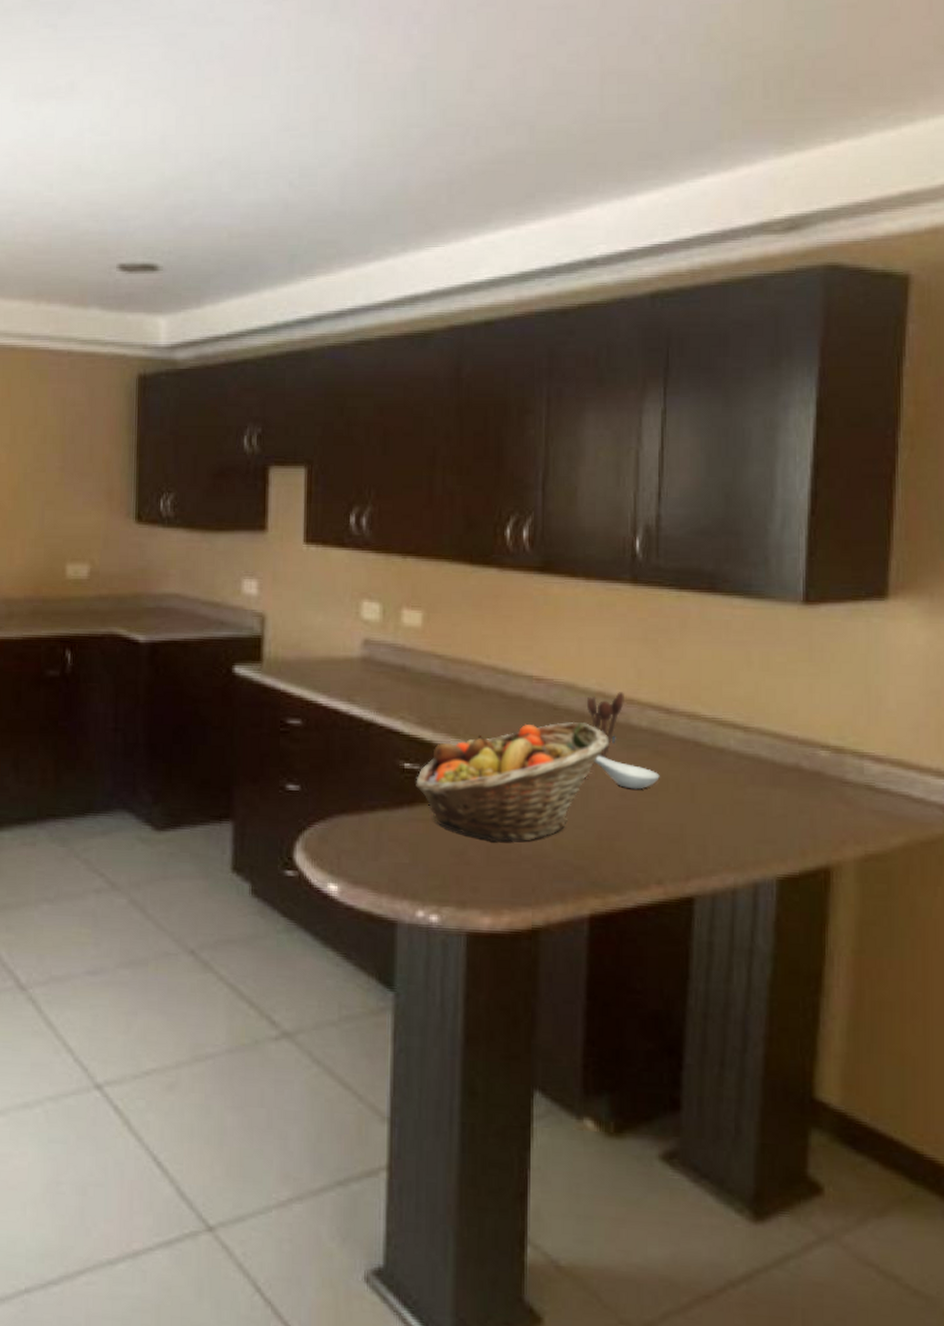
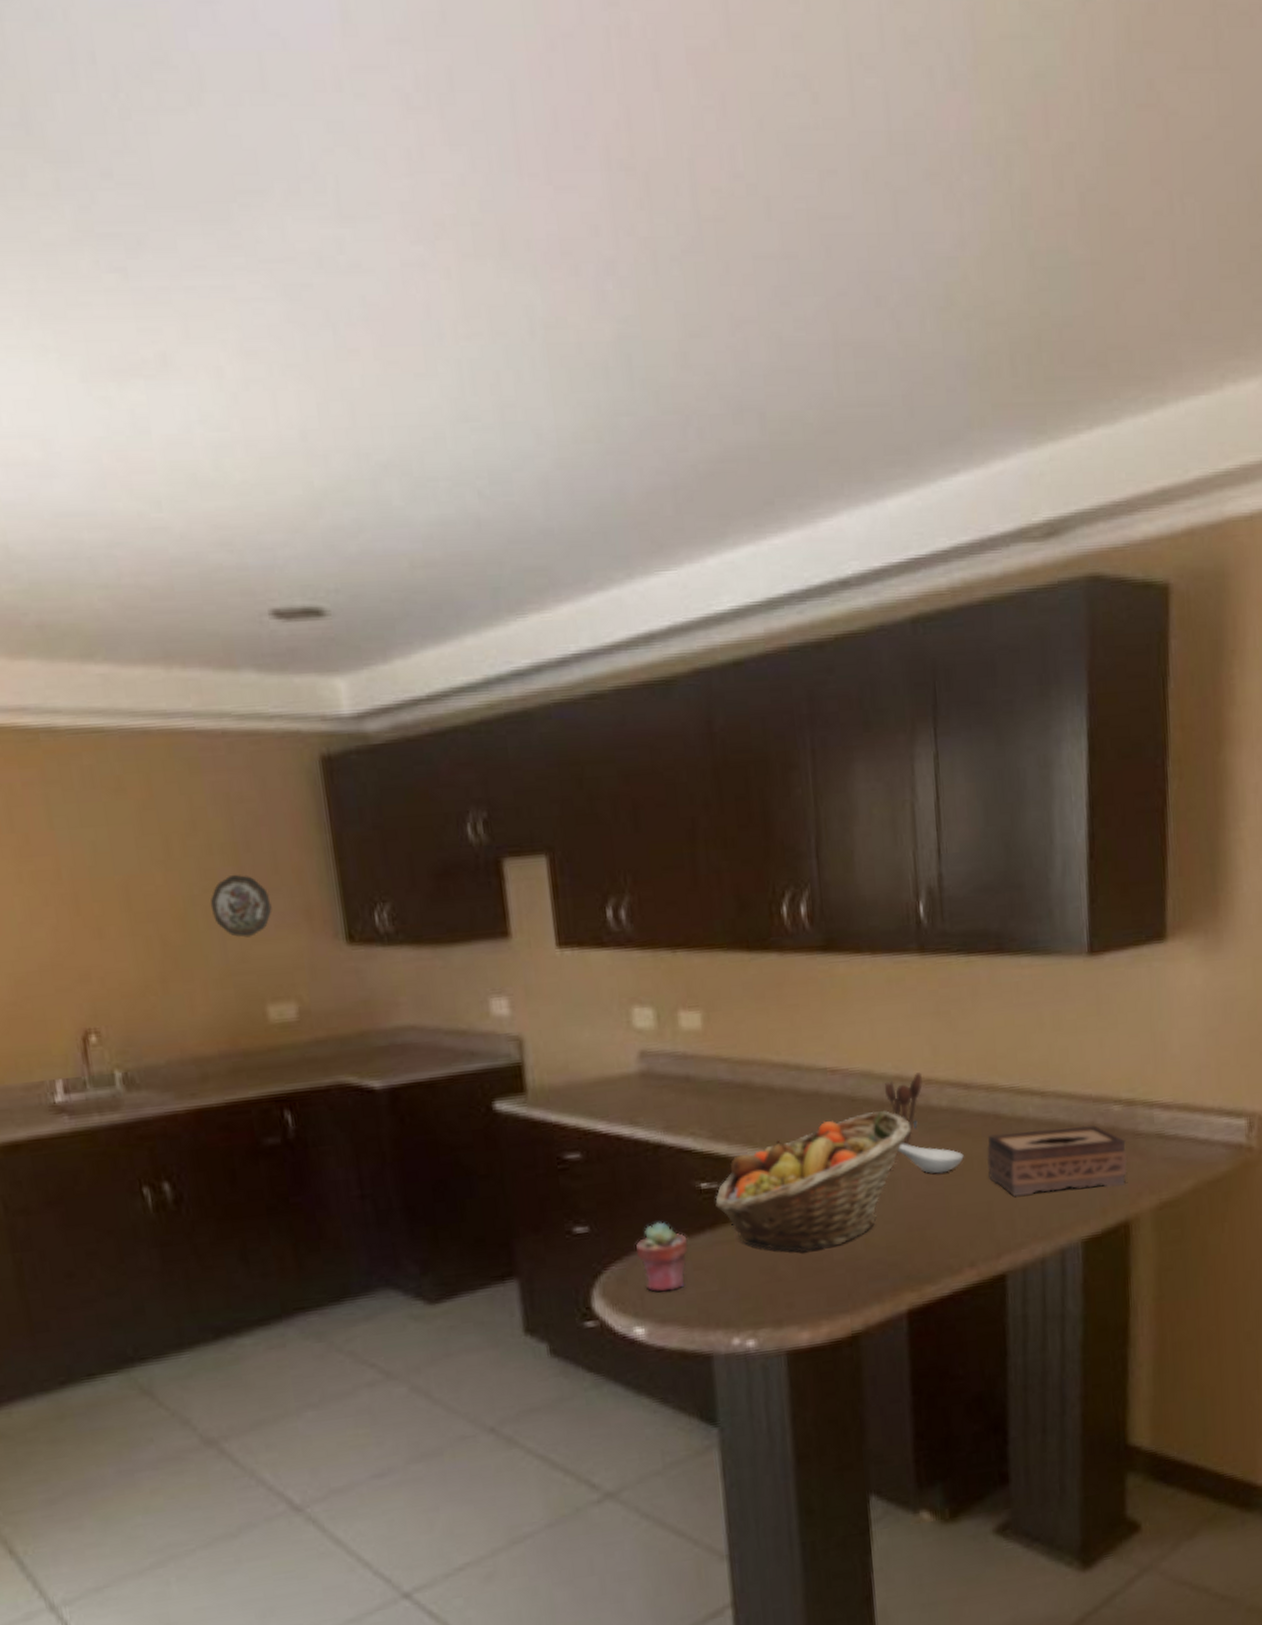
decorative plate: none [37,460,83,509] -> present [210,874,272,938]
potted succulent: none [338,792,386,856] -> present [636,1222,688,1292]
tissue box: none [682,760,833,832] -> present [986,1125,1128,1197]

